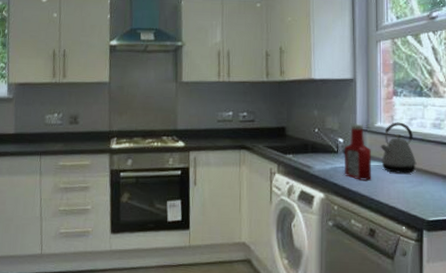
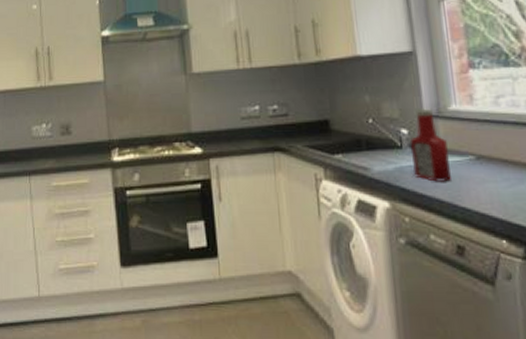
kettle: present [380,122,417,174] -> none [458,102,512,169]

